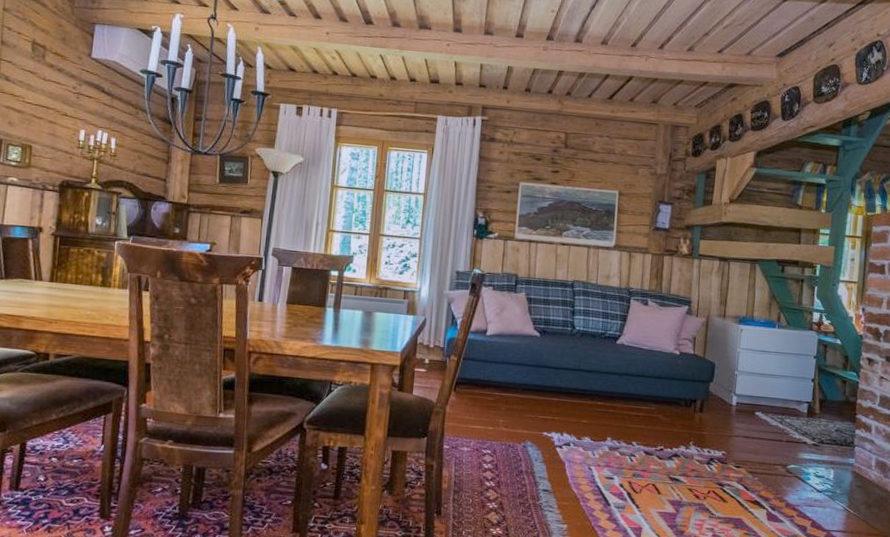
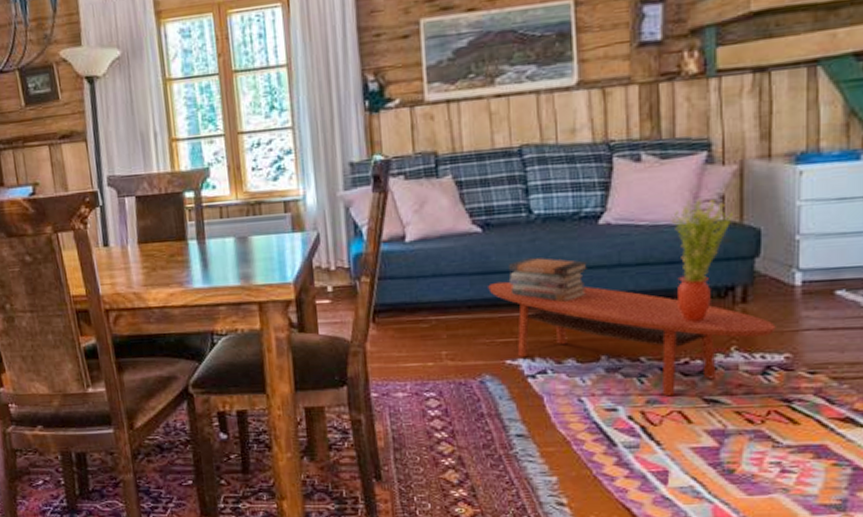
coffee table: none [538,374,719,473] -> present [488,281,776,397]
book stack: none [553,359,606,396] -> present [507,257,587,303]
potted plant: none [660,336,700,422] -> present [671,198,732,322]

